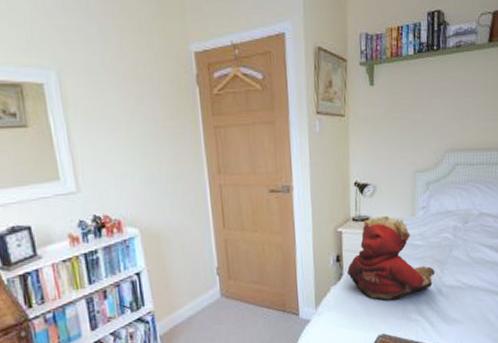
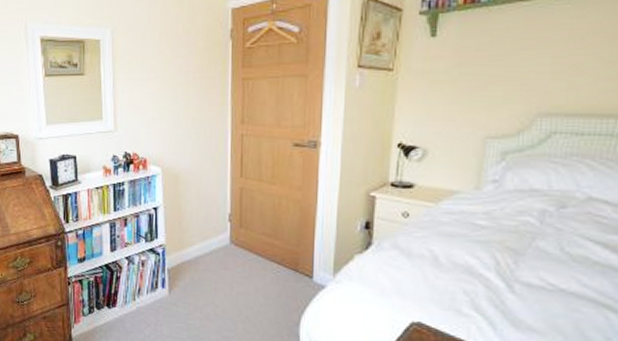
teddy bear: present [346,216,436,301] -> none [376,185,506,286]

